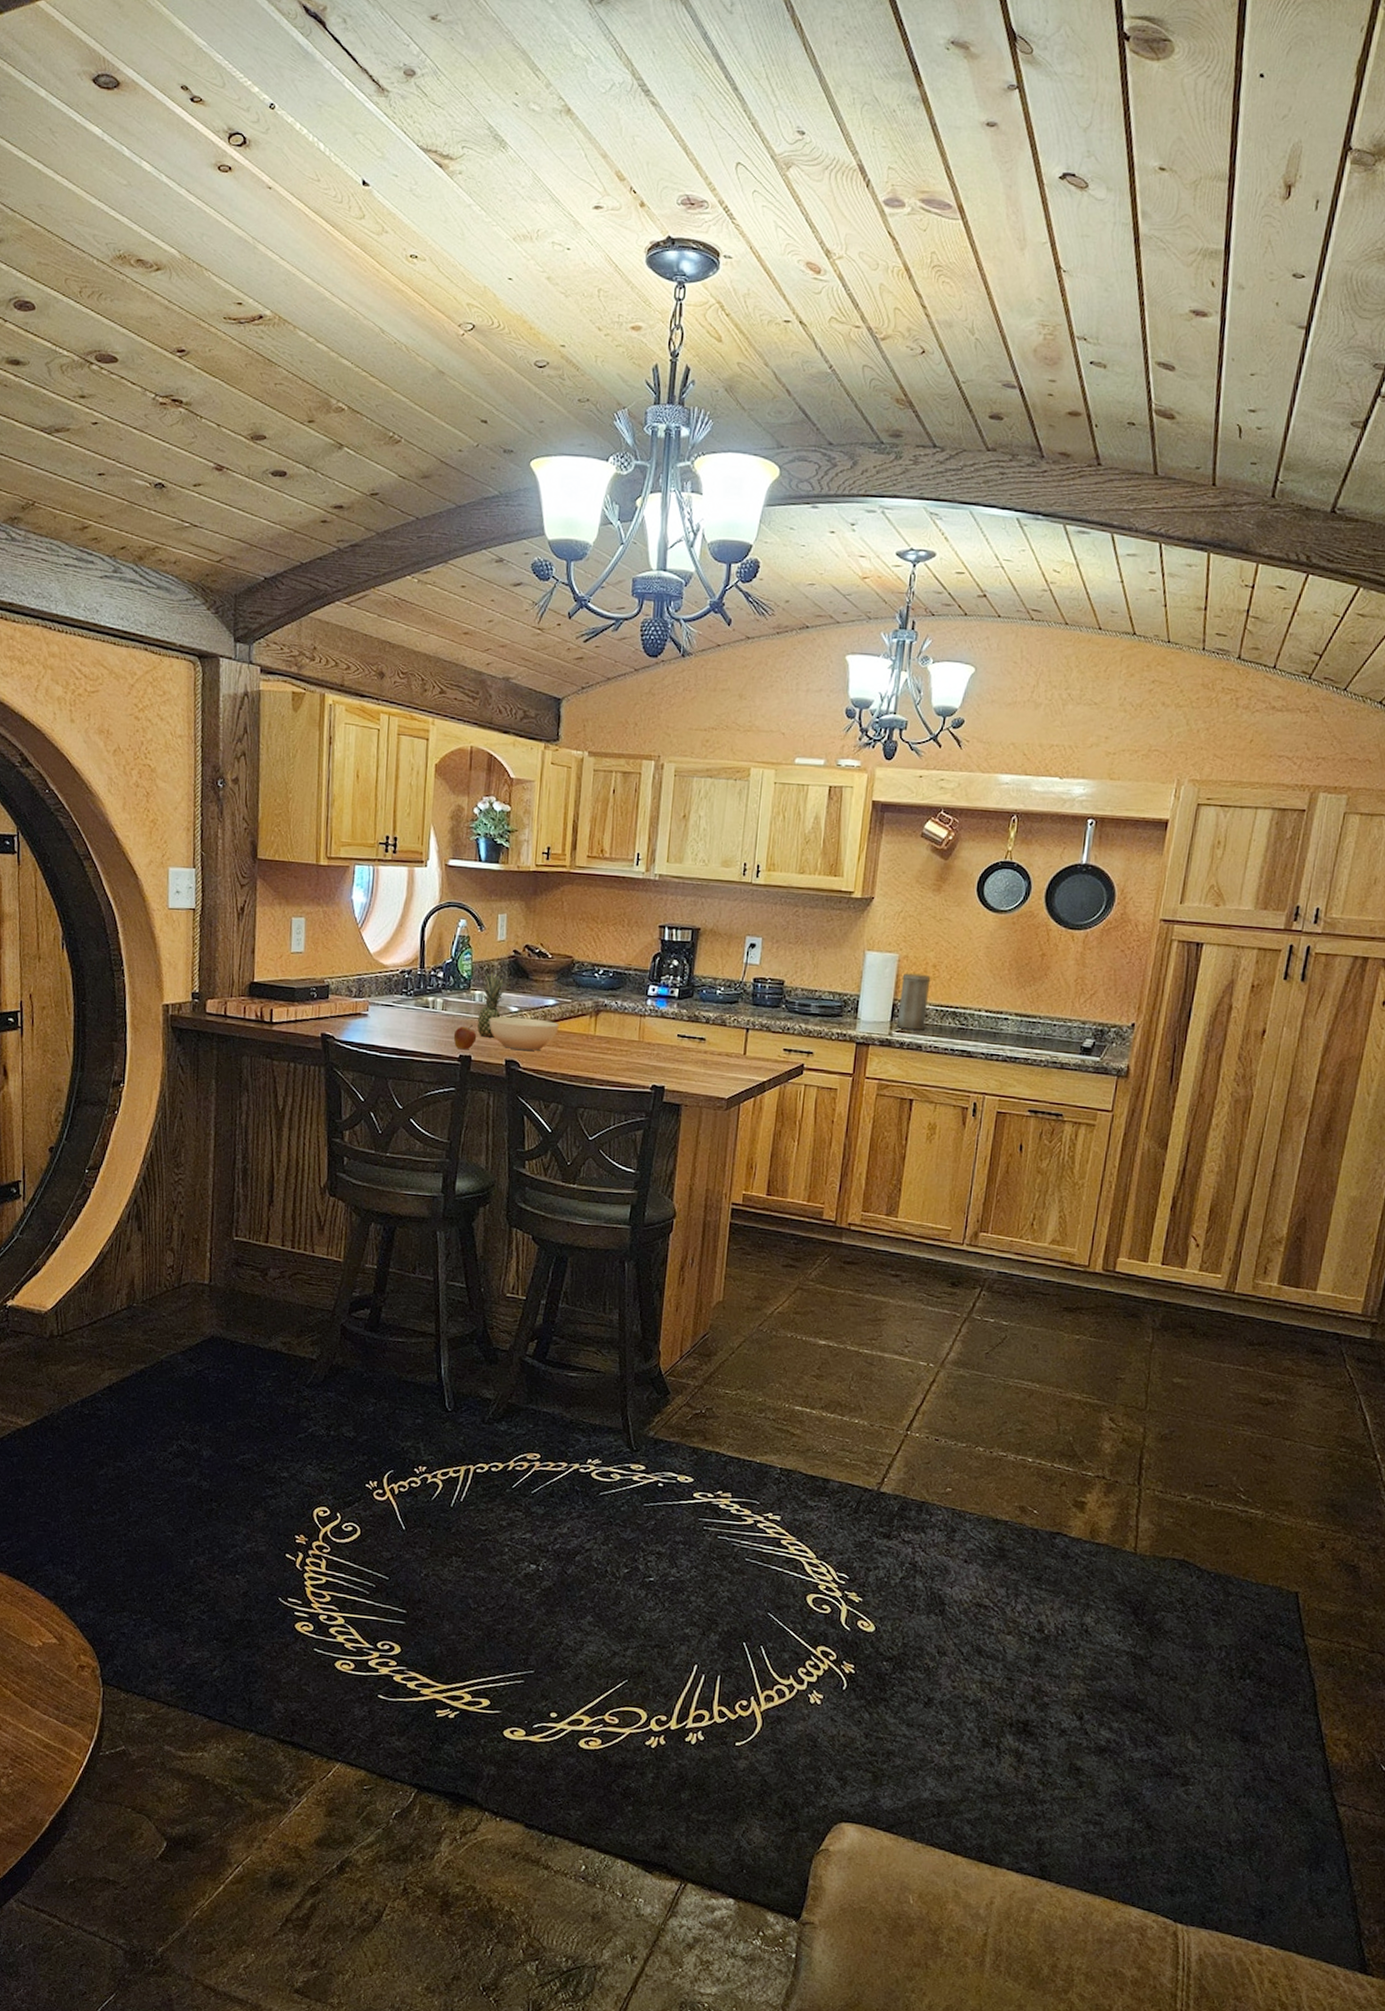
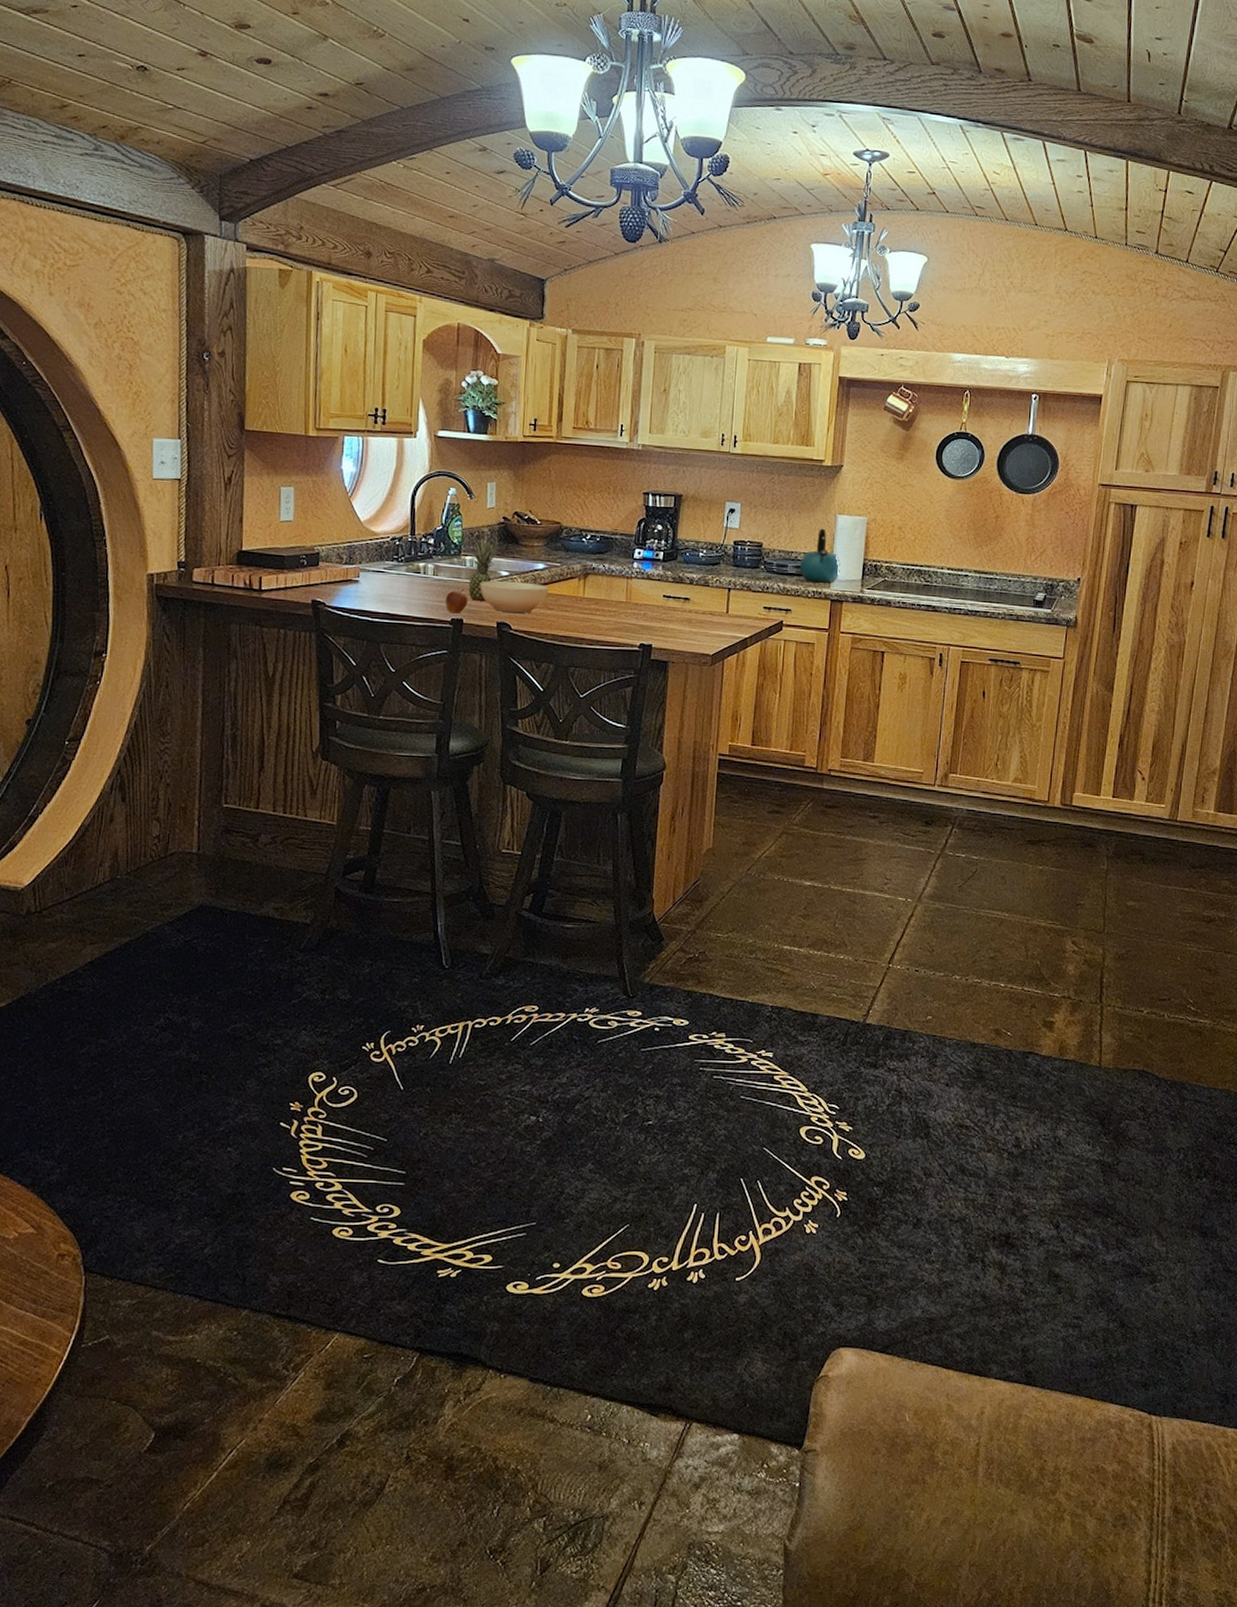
kettle: none [823,965,868,1025] -> present [800,528,841,583]
canister: present [896,973,931,1030] -> none [867,534,897,587]

